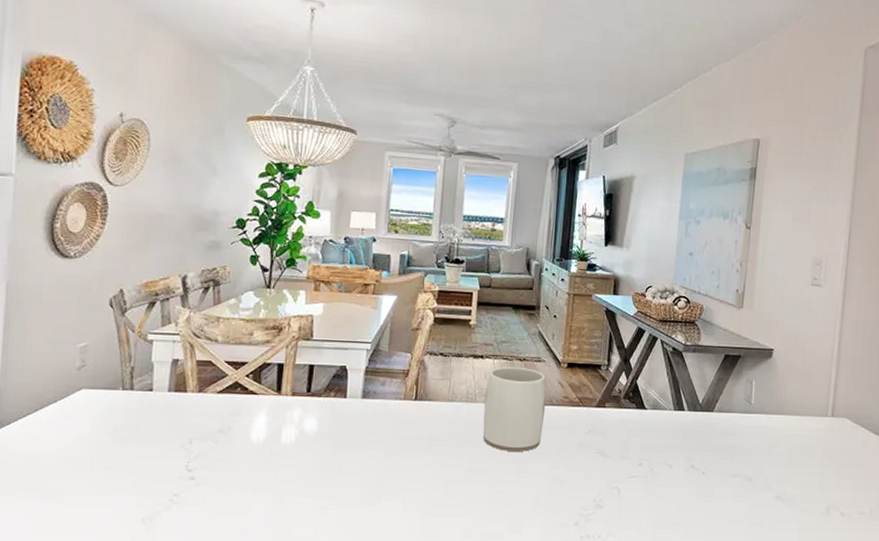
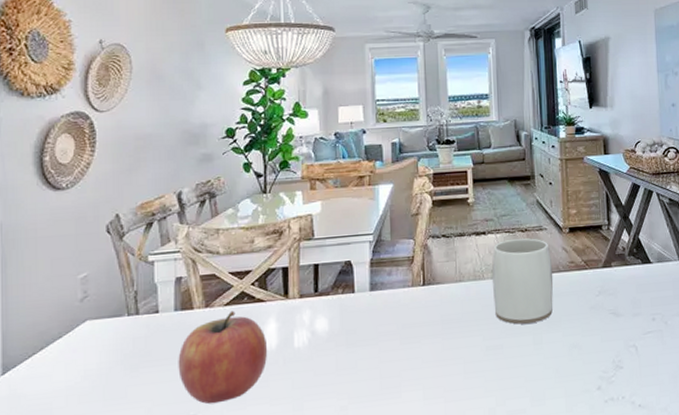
fruit: none [166,399,256,486] -> present [178,310,268,405]

